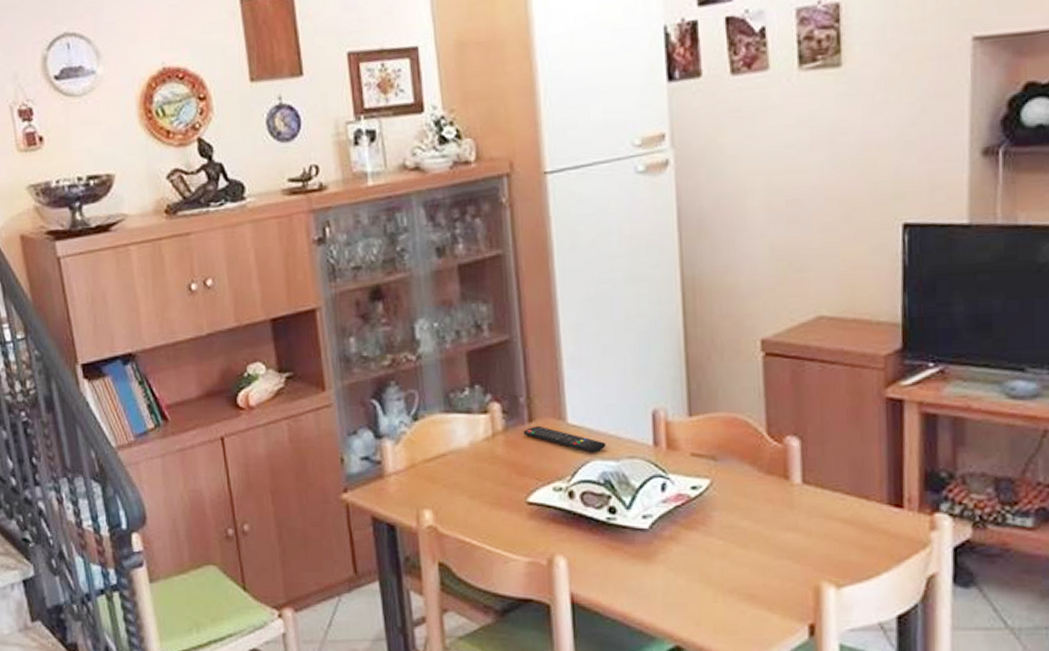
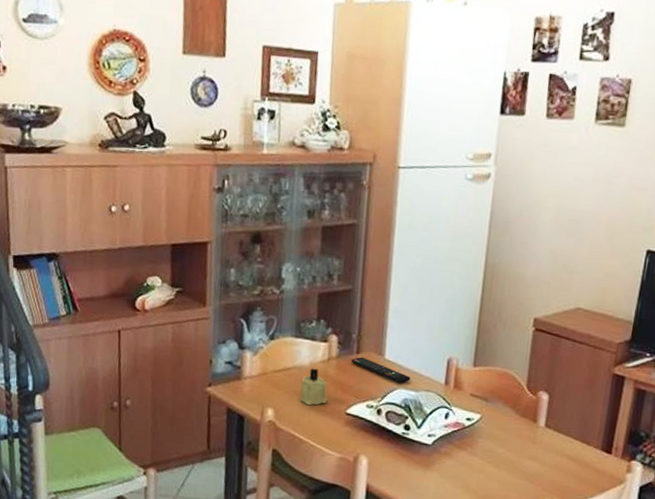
candle: none [462,449,501,500] -> present [299,368,328,406]

